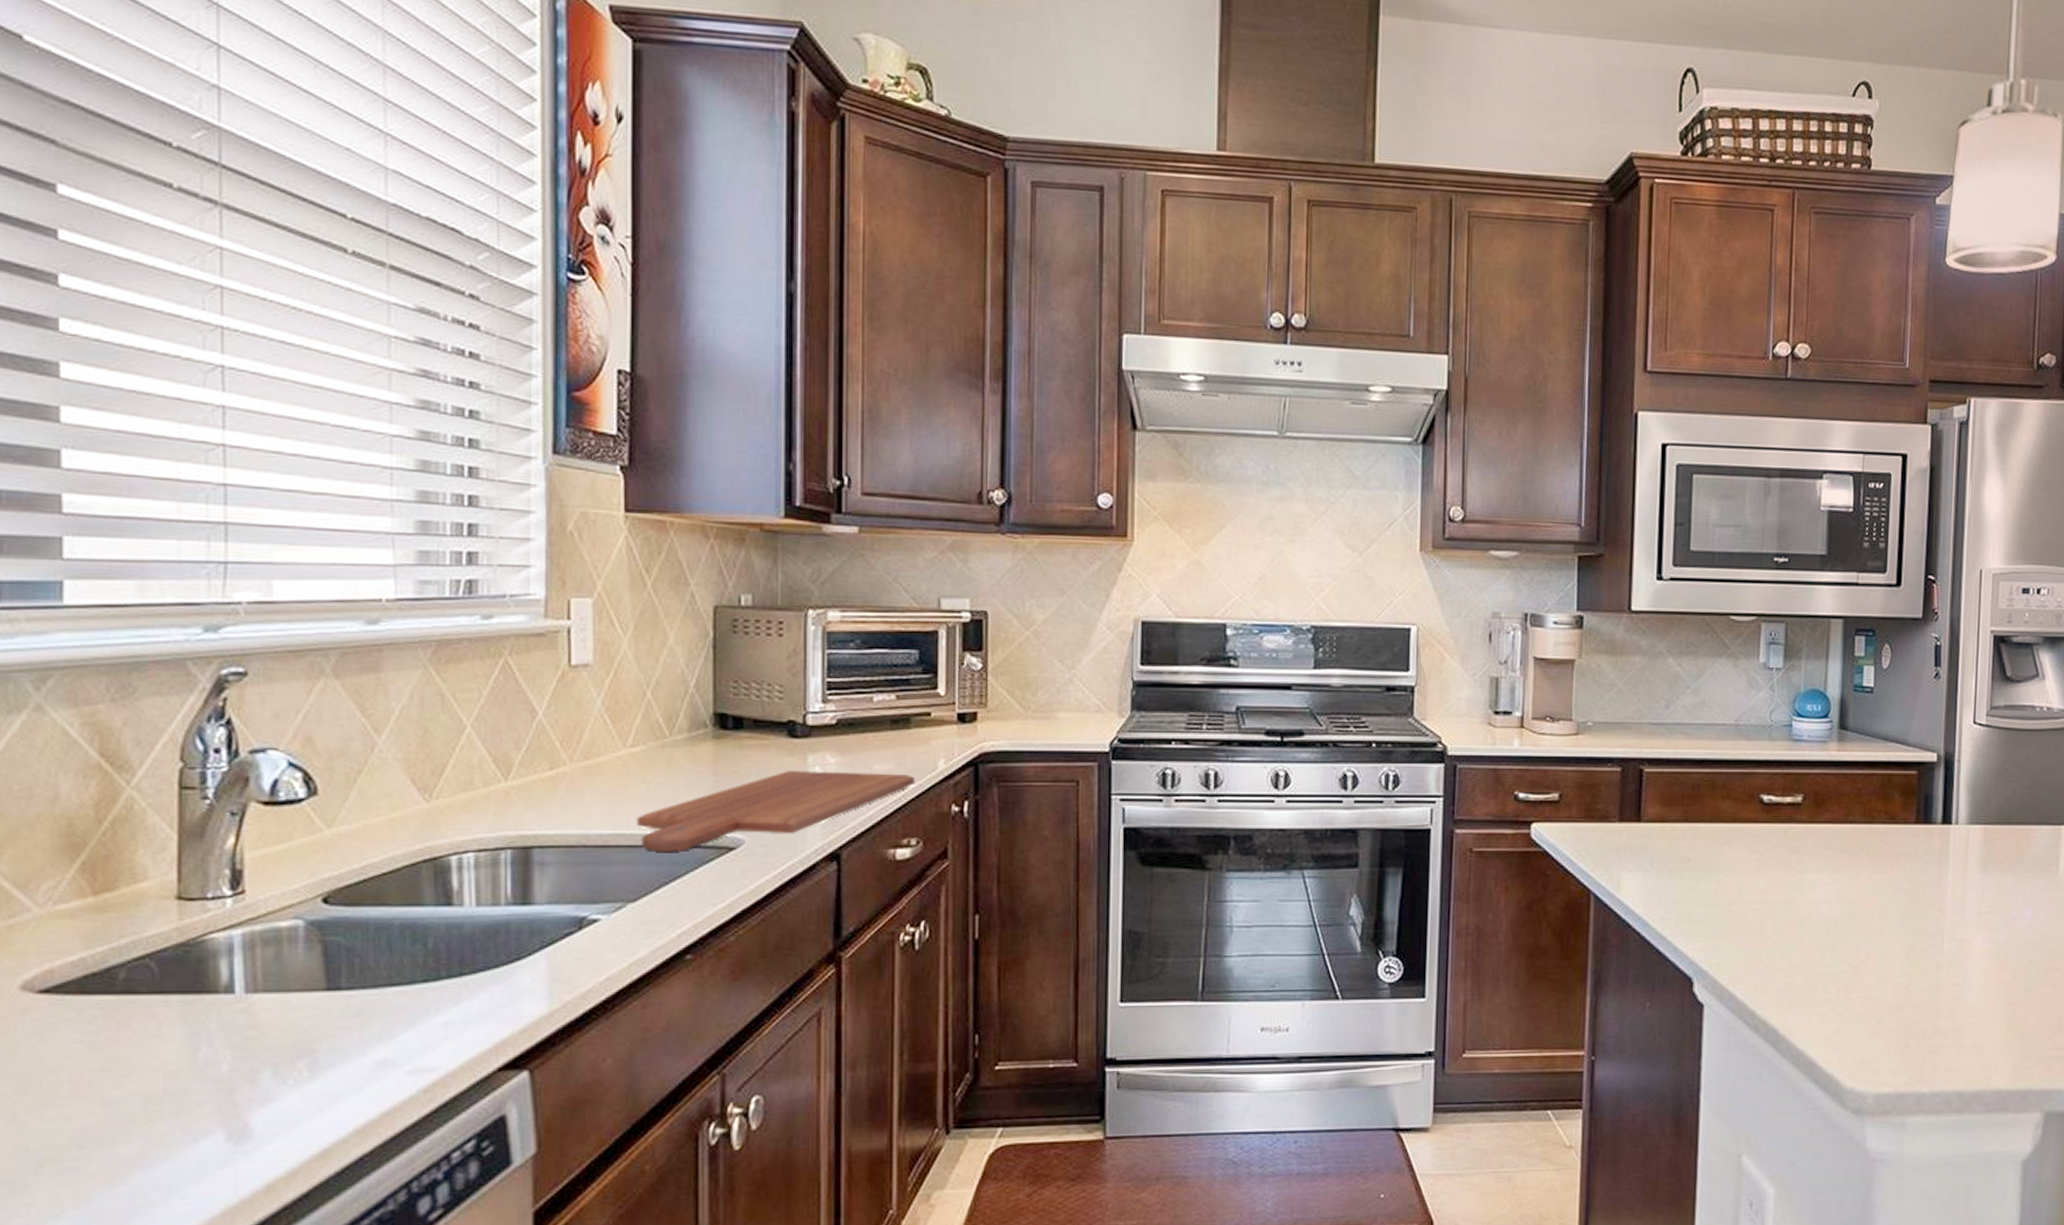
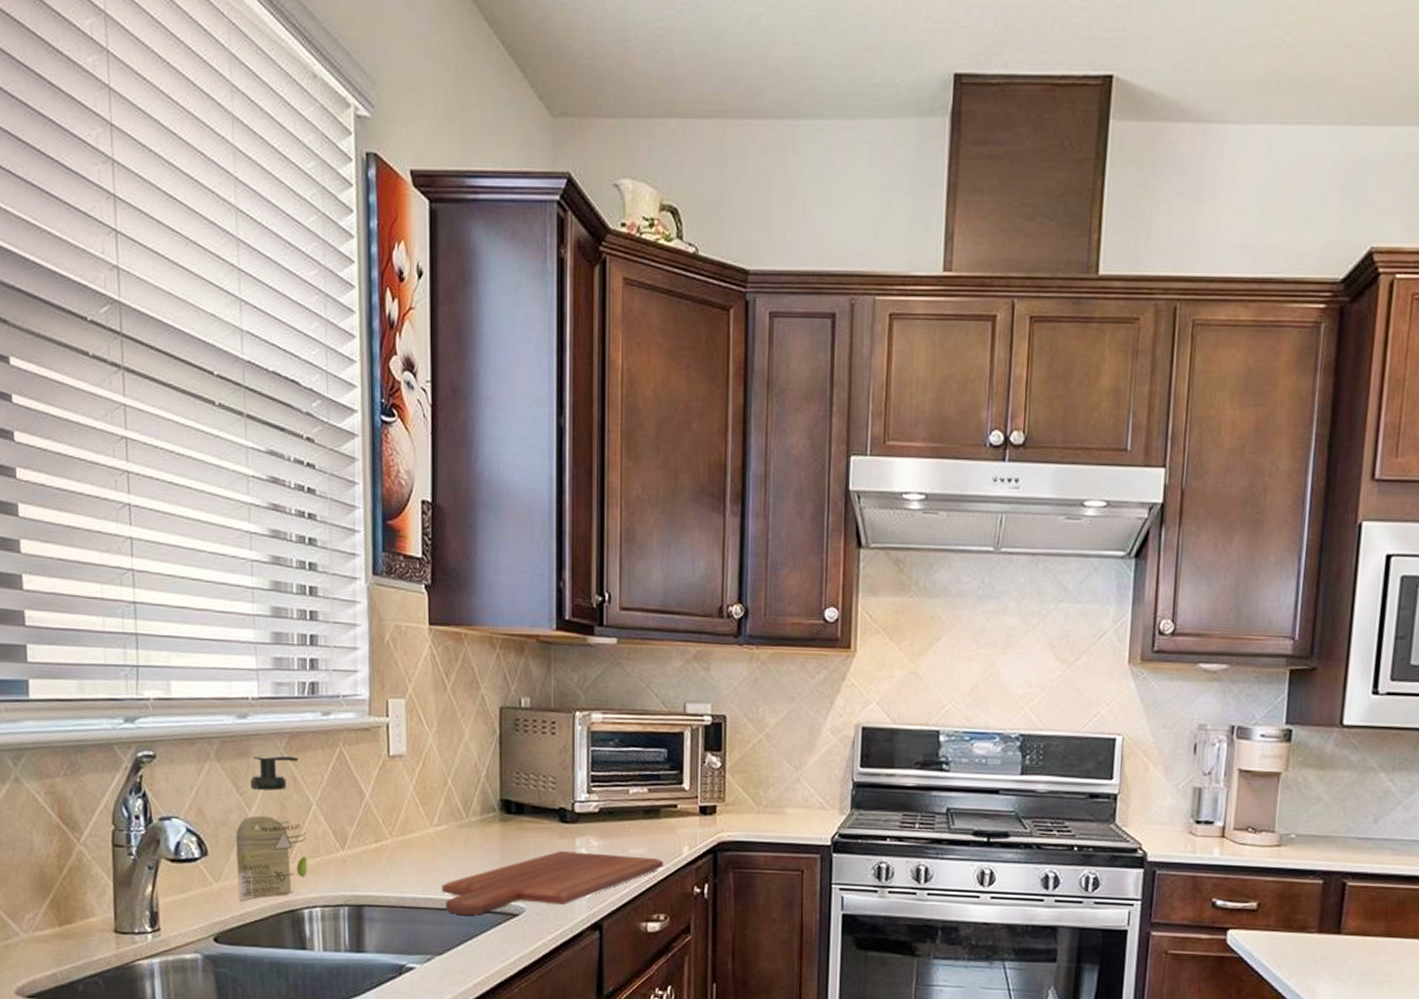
soap dispenser: none [359,668,456,851] -> present [236,755,307,902]

